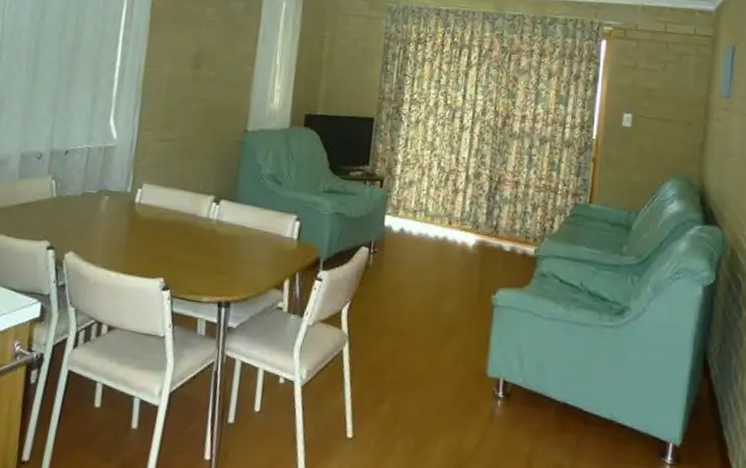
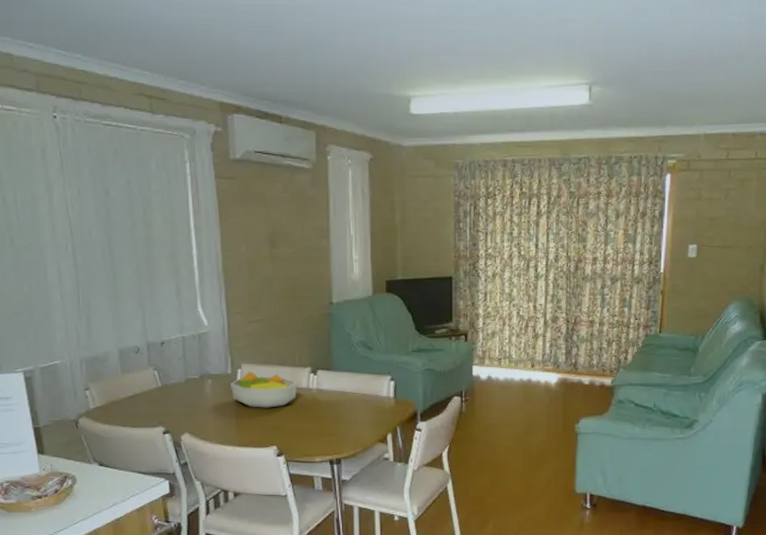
fruit bowl: none [127,192,197,235] -> present [231,371,297,408]

